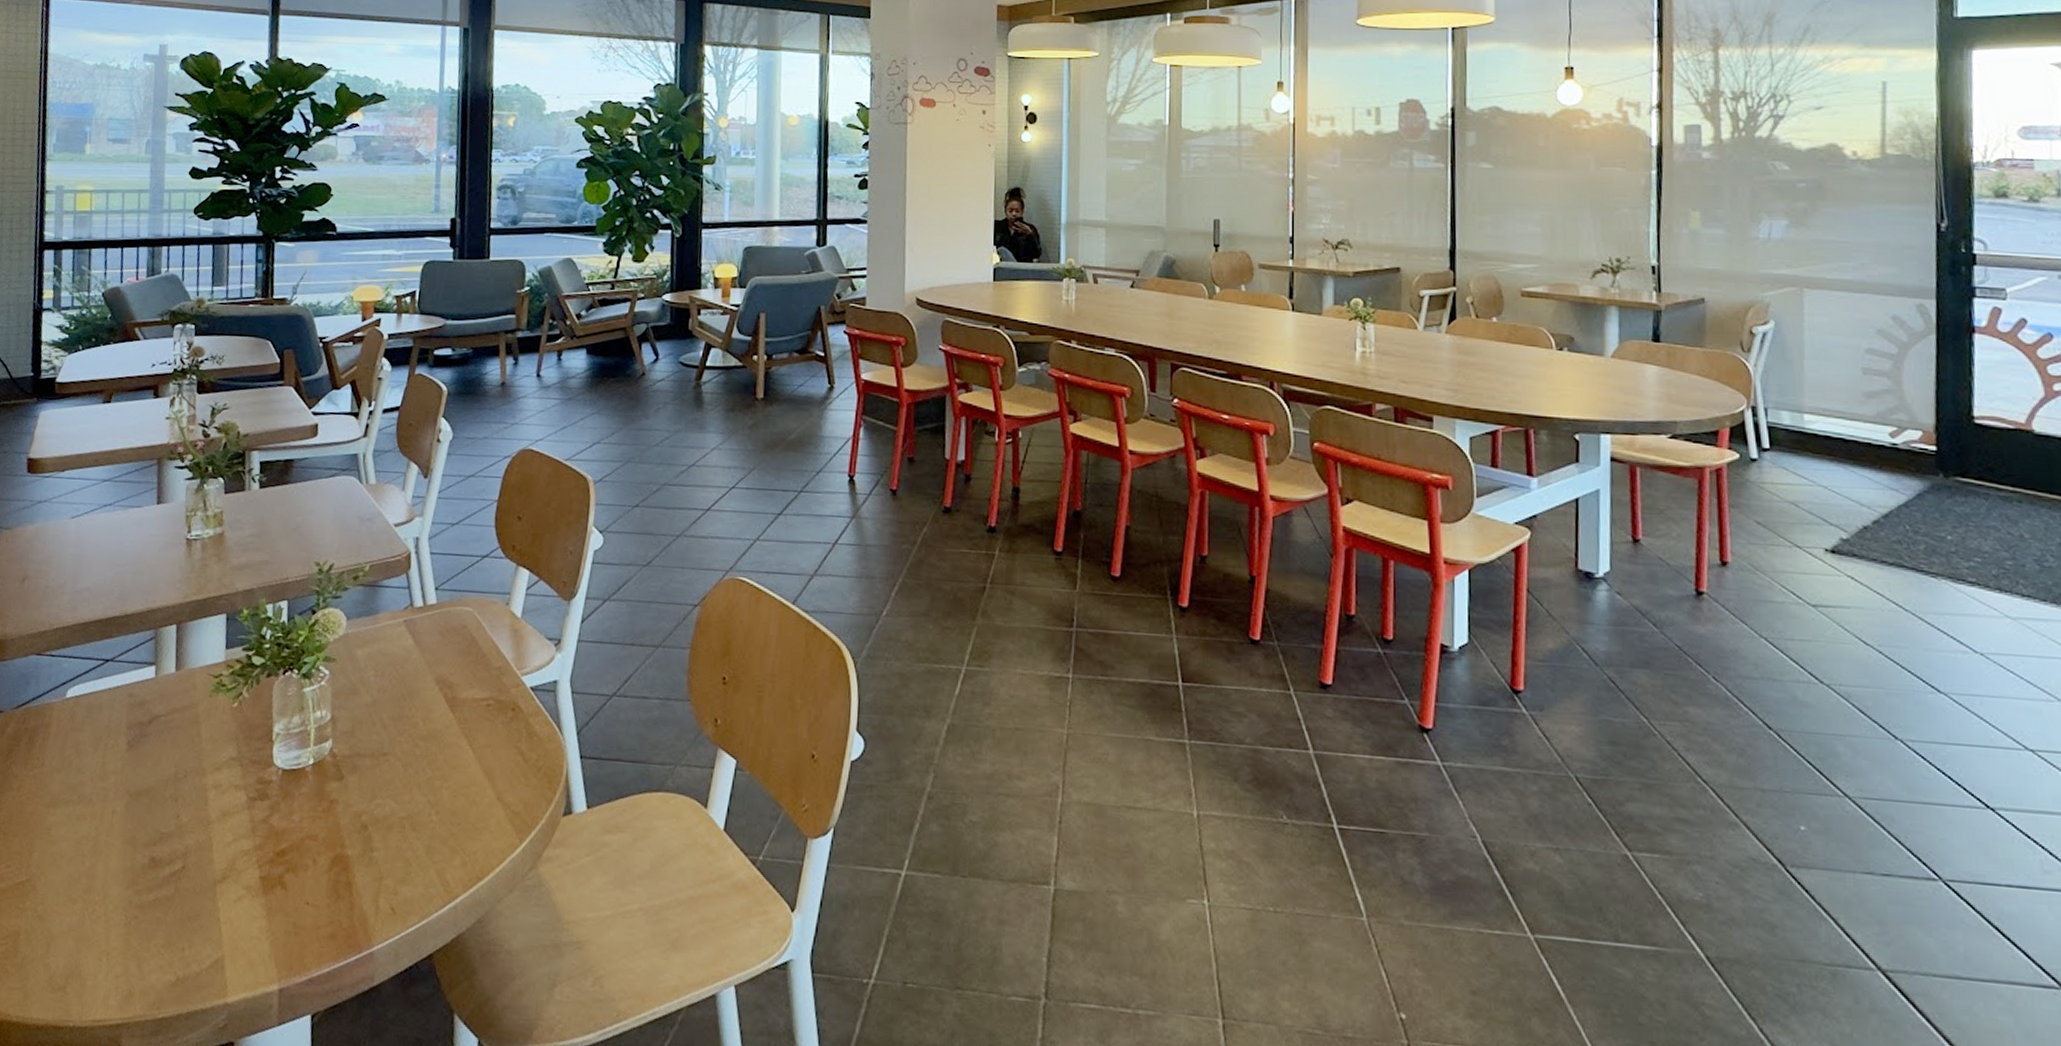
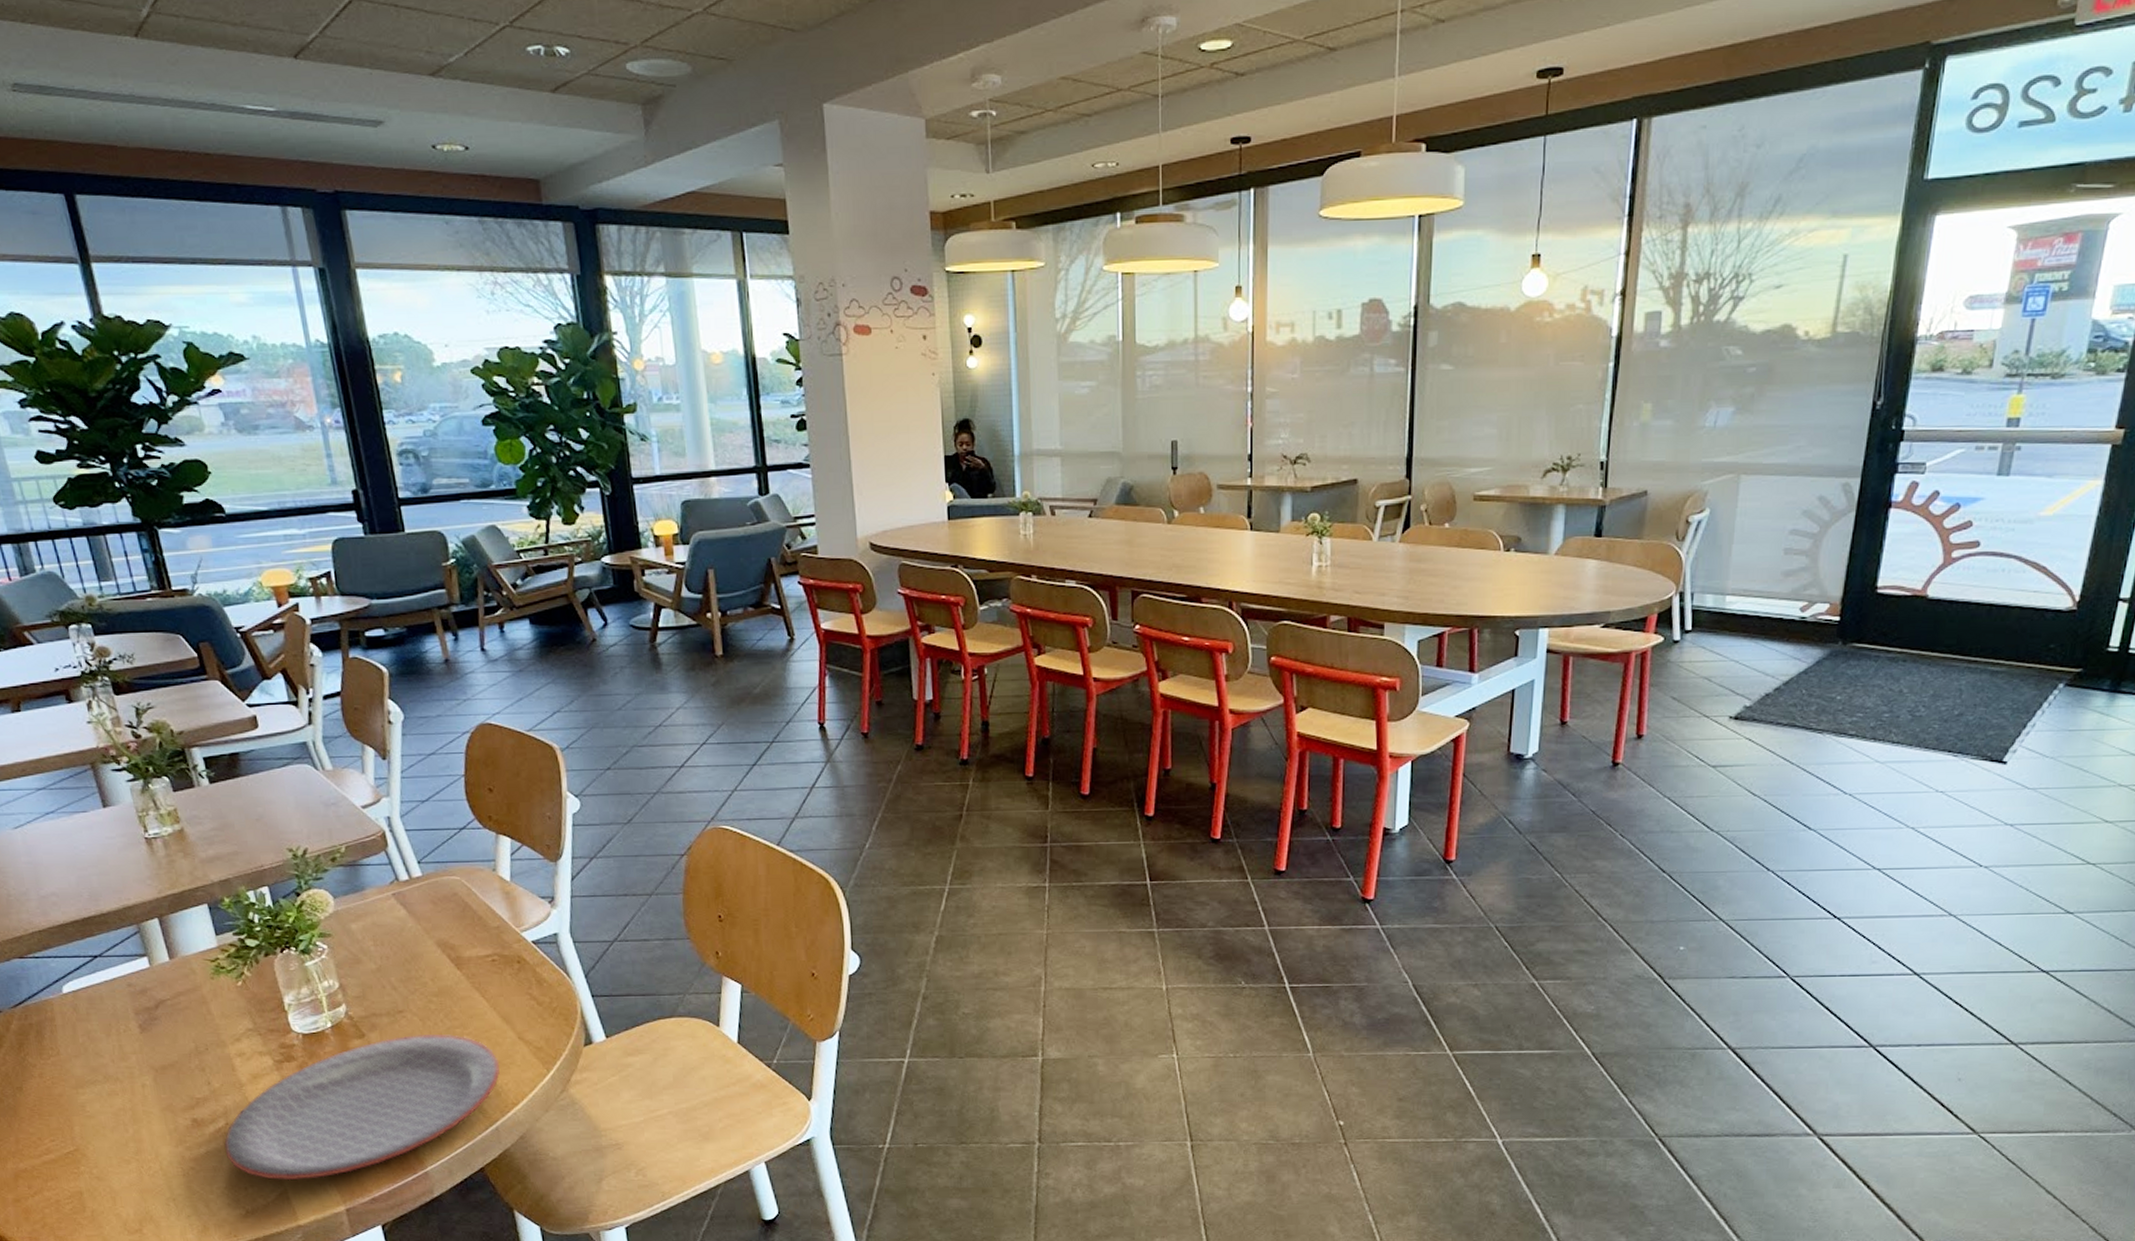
plate: none [173,783,473,946] -> present [224,1034,500,1181]

